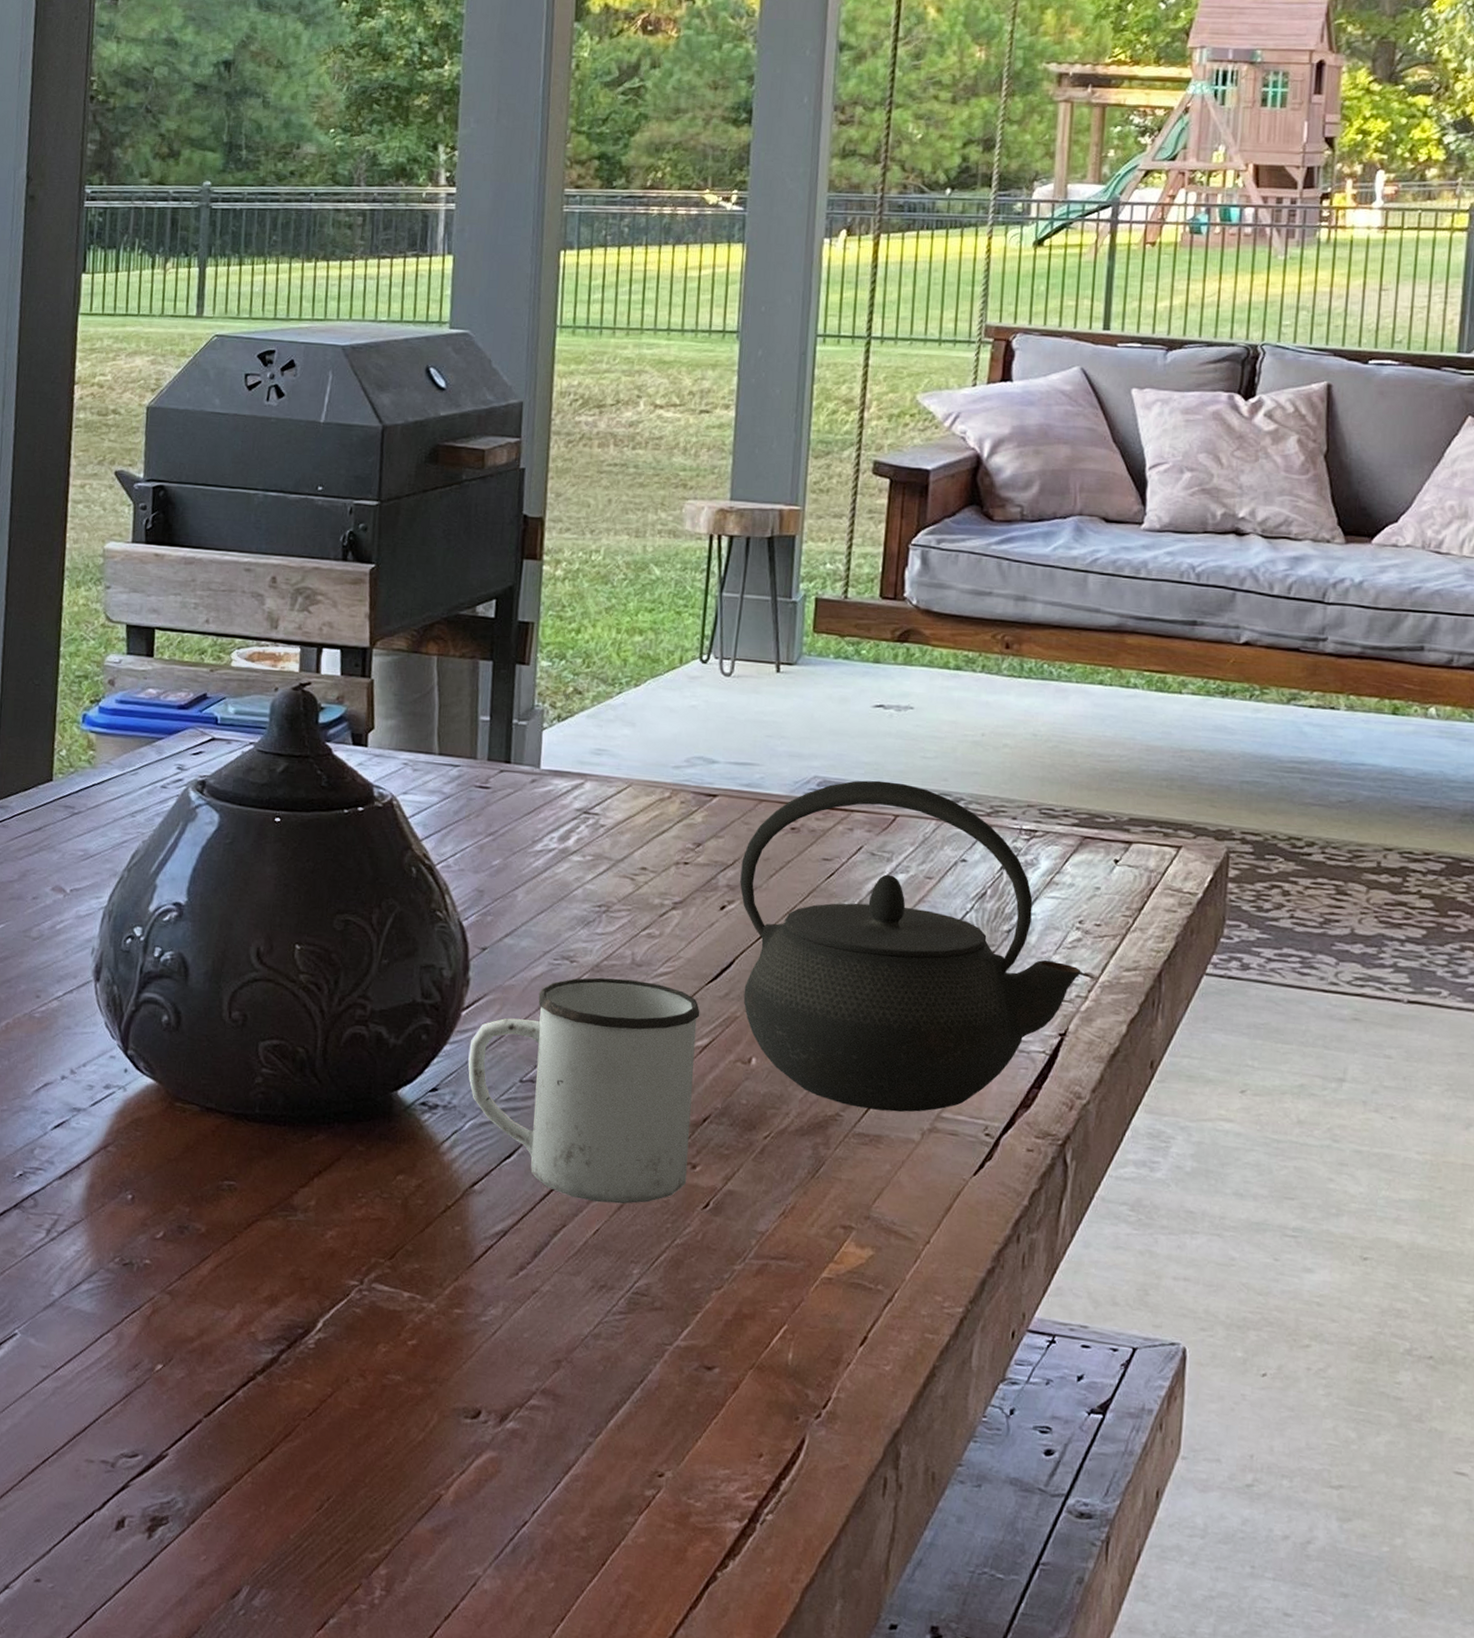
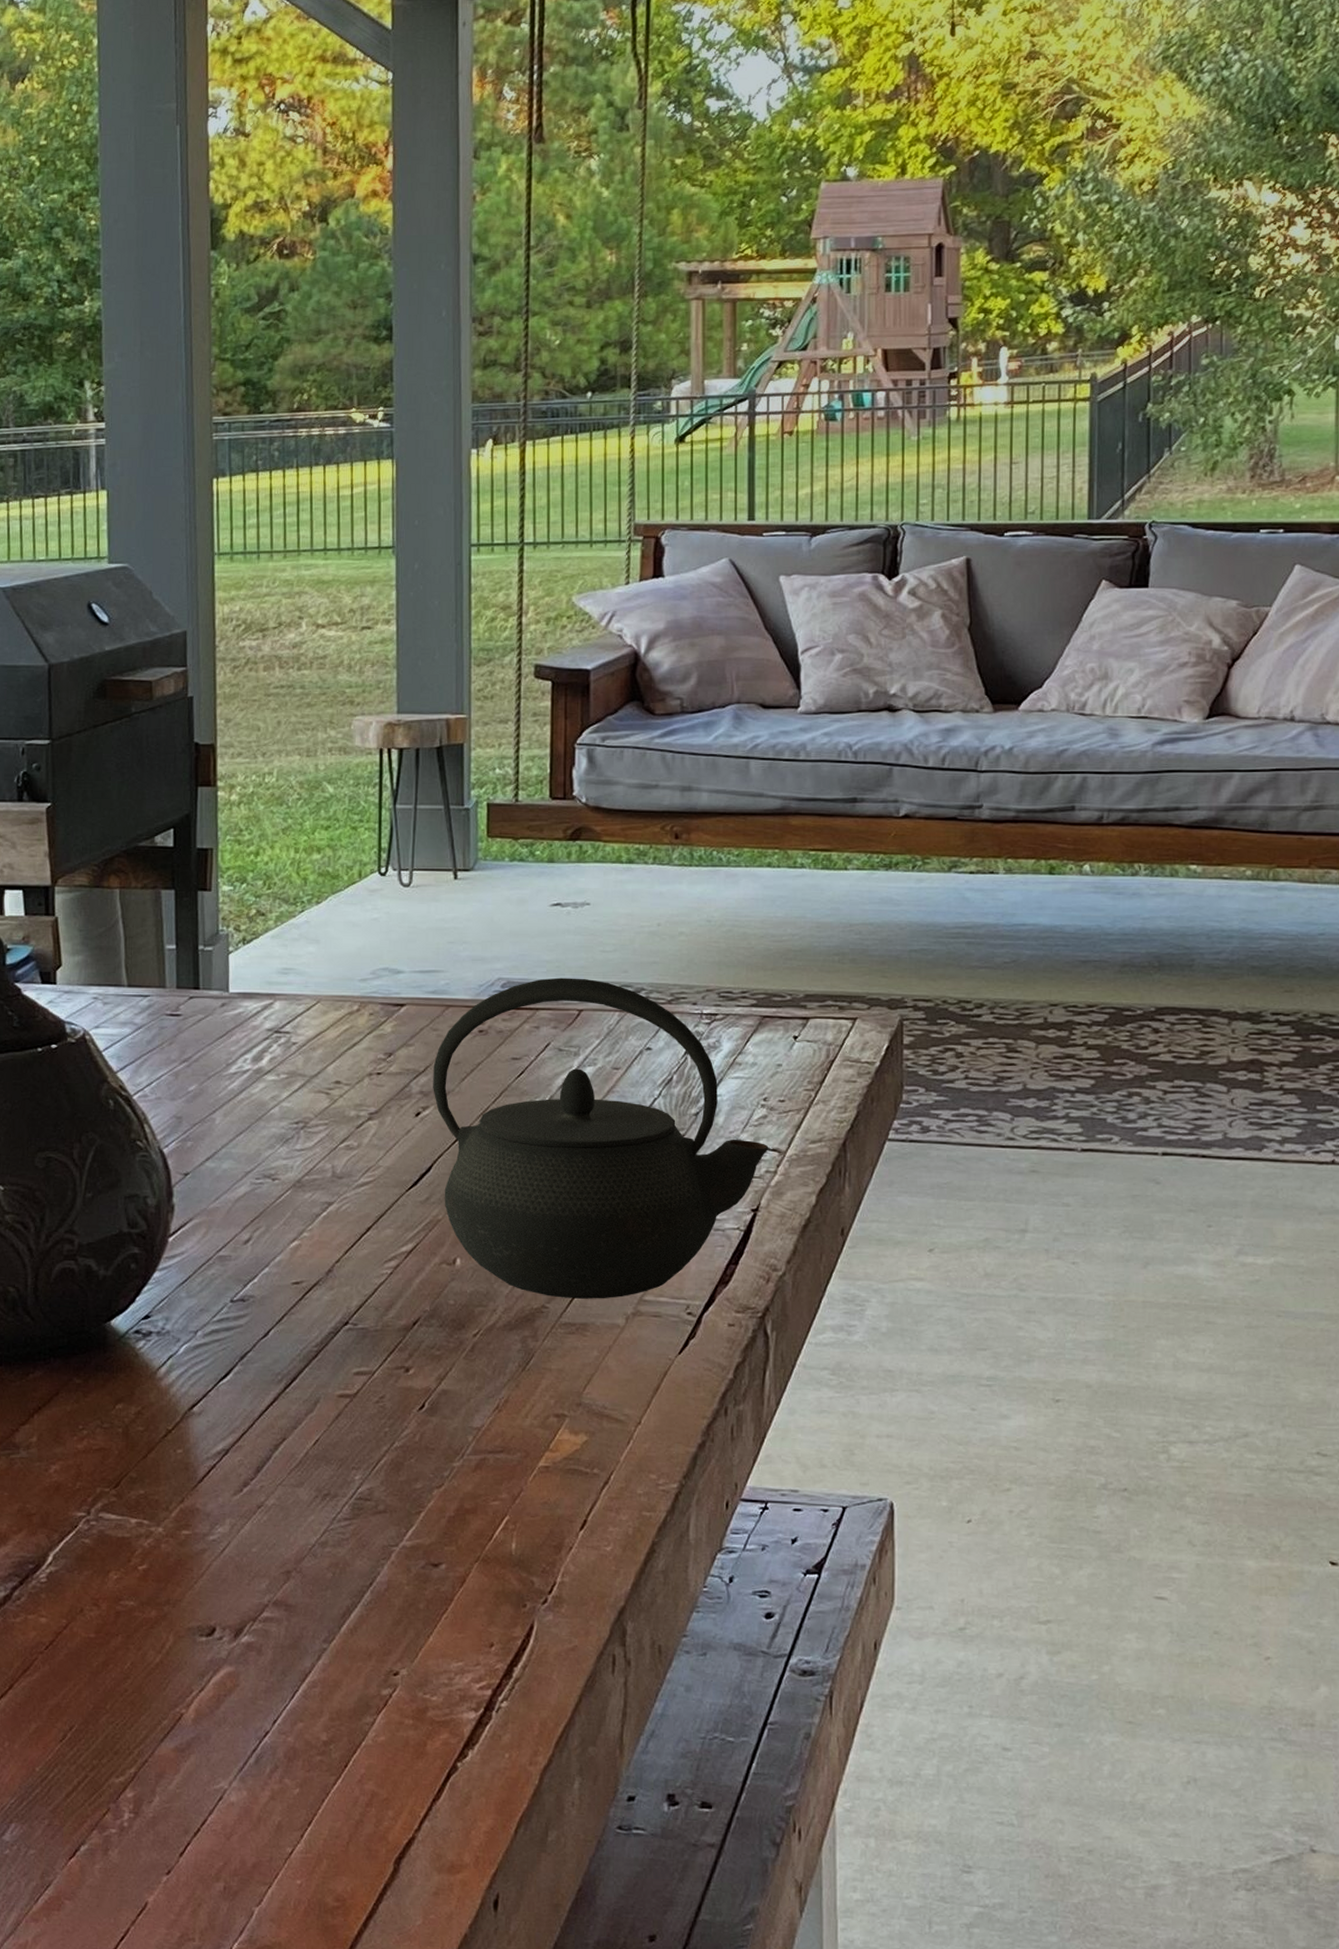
mug: present [468,977,700,1204] -> none [178,1192,403,1413]

